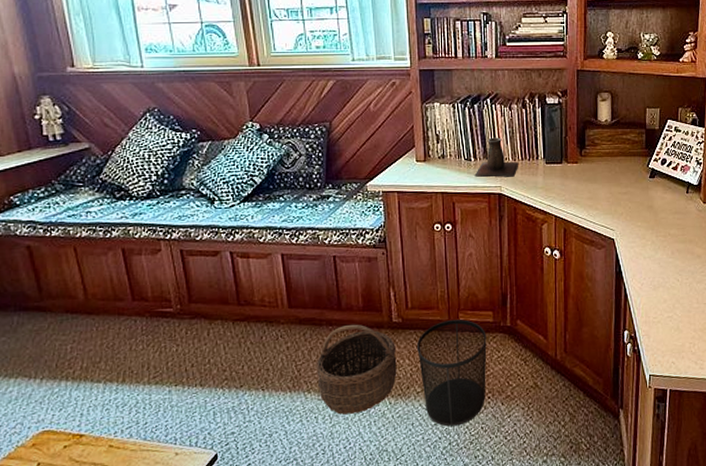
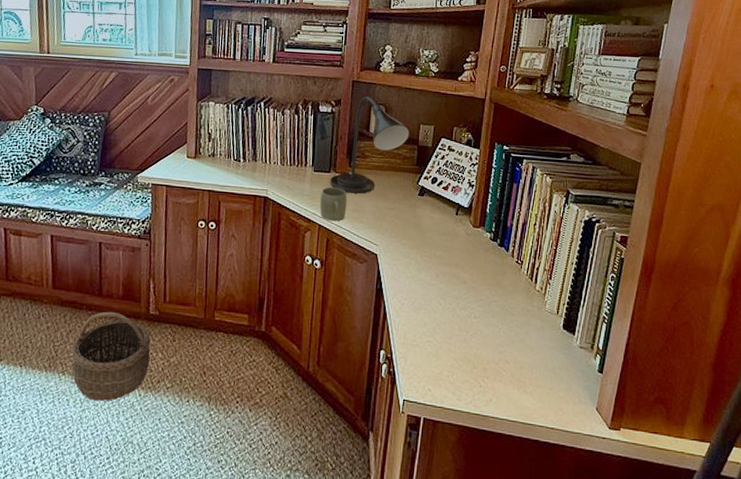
waste bin: present [416,319,487,427] -> none [170,318,240,427]
decorative vase: present [474,137,519,177] -> none [242,140,287,182]
mug: none [554,177,581,212] -> present [319,187,347,222]
desk lamp: none [563,85,637,182] -> present [330,97,410,194]

